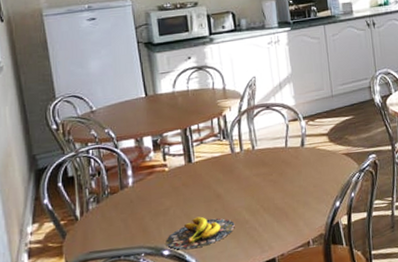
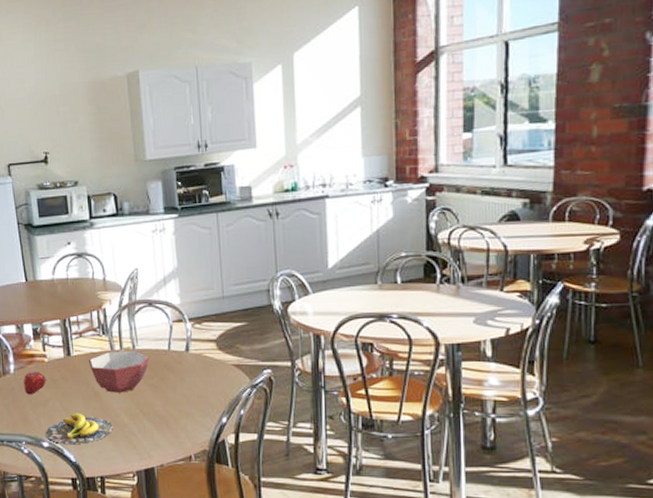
fruit: none [143,181,167,206] -> present [24,372,46,395]
bowl: none [209,151,269,193] -> present [88,350,150,393]

